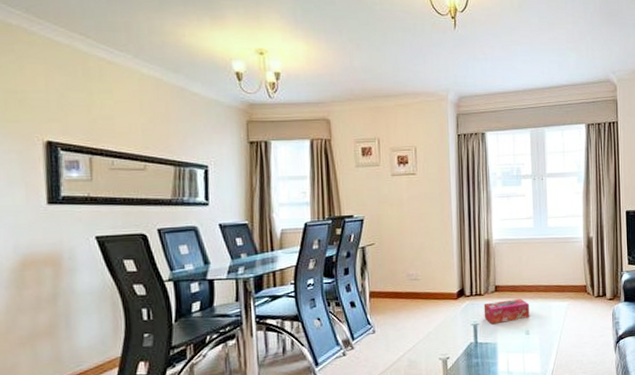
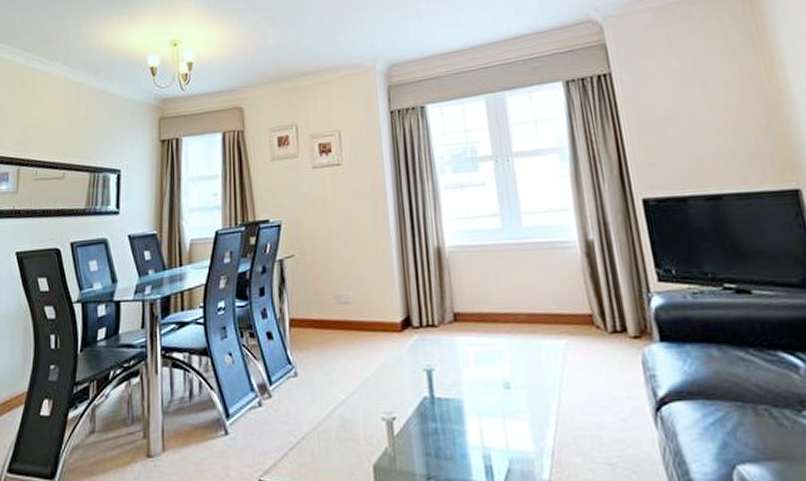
tissue box: present [483,299,529,325] -> none [439,333,508,371]

